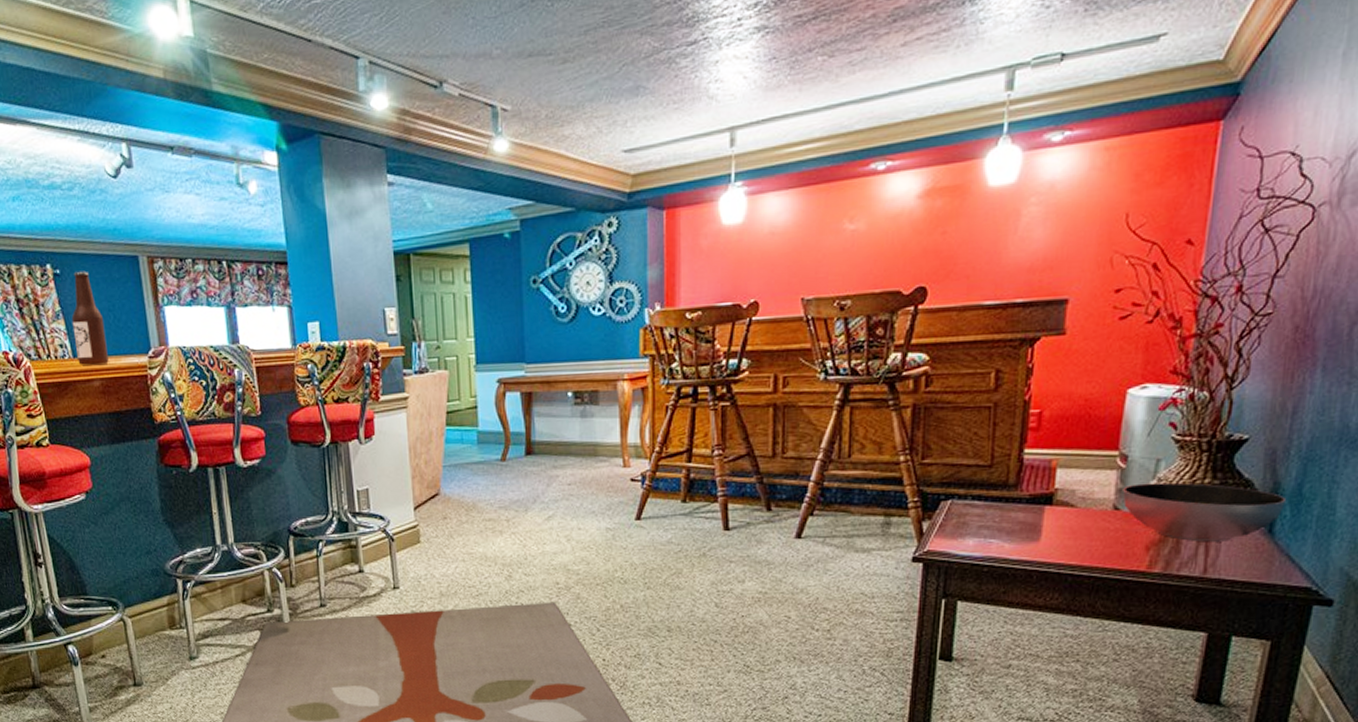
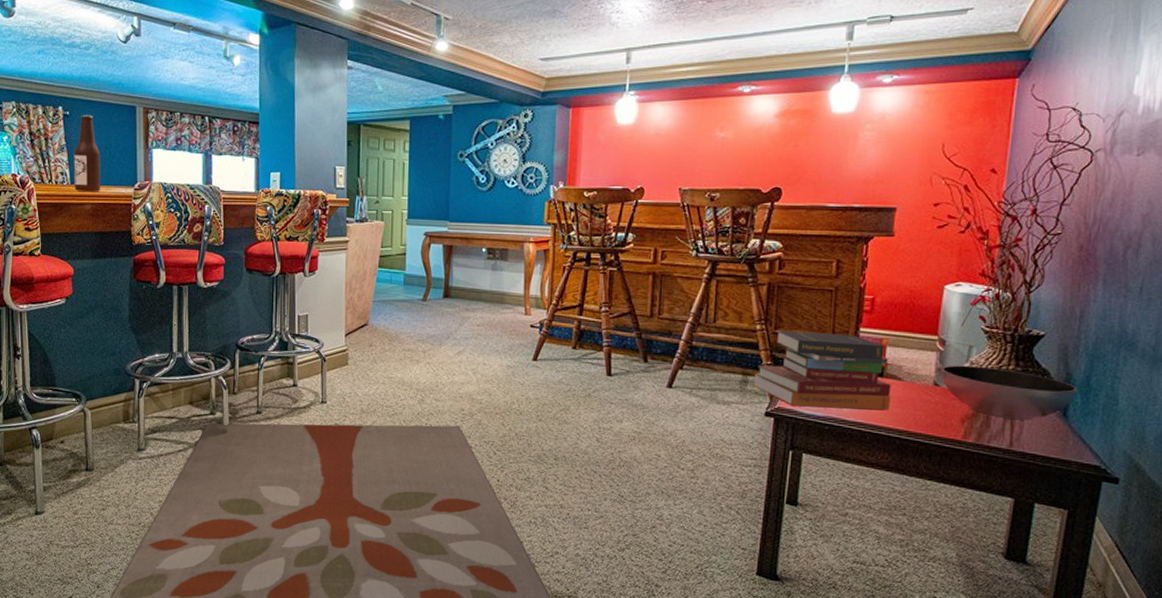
books: none [897,458,1062,548] -> present [753,330,891,411]

